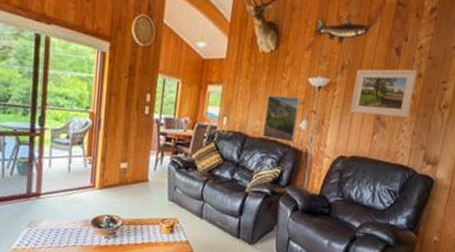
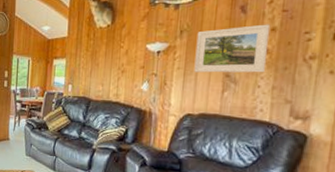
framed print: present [263,95,300,142] -> none [106,62,139,103]

